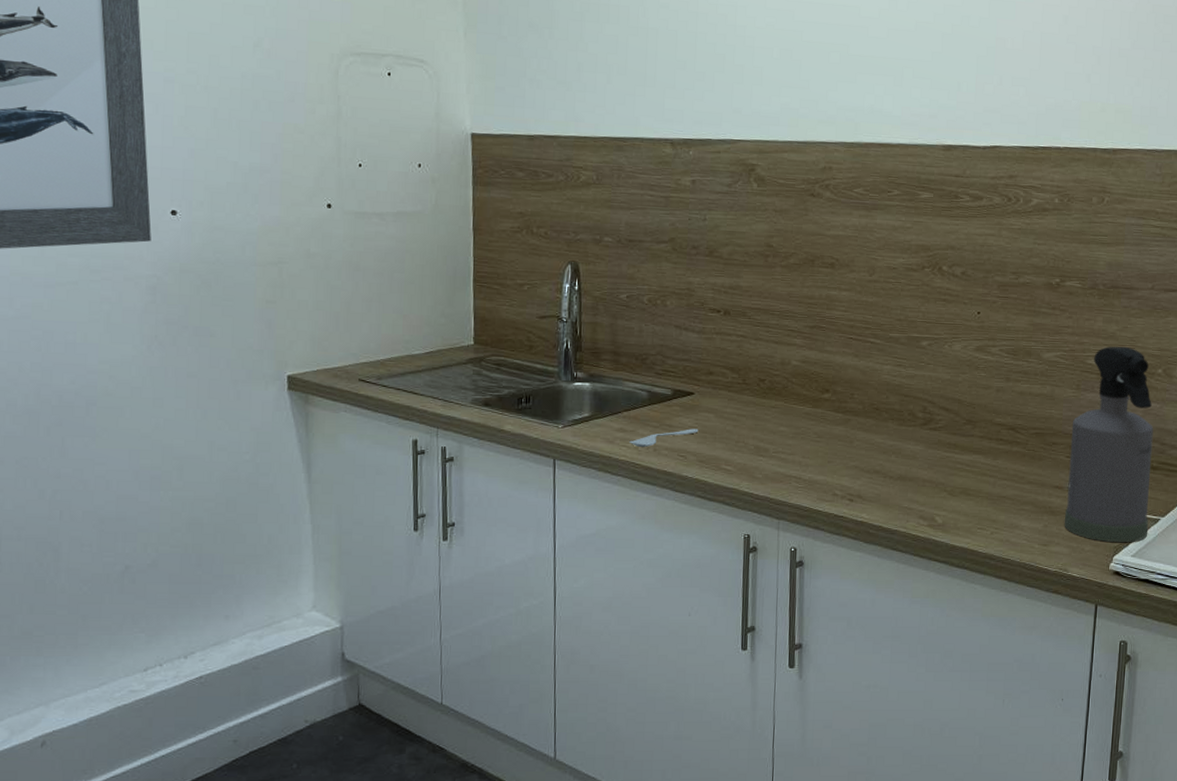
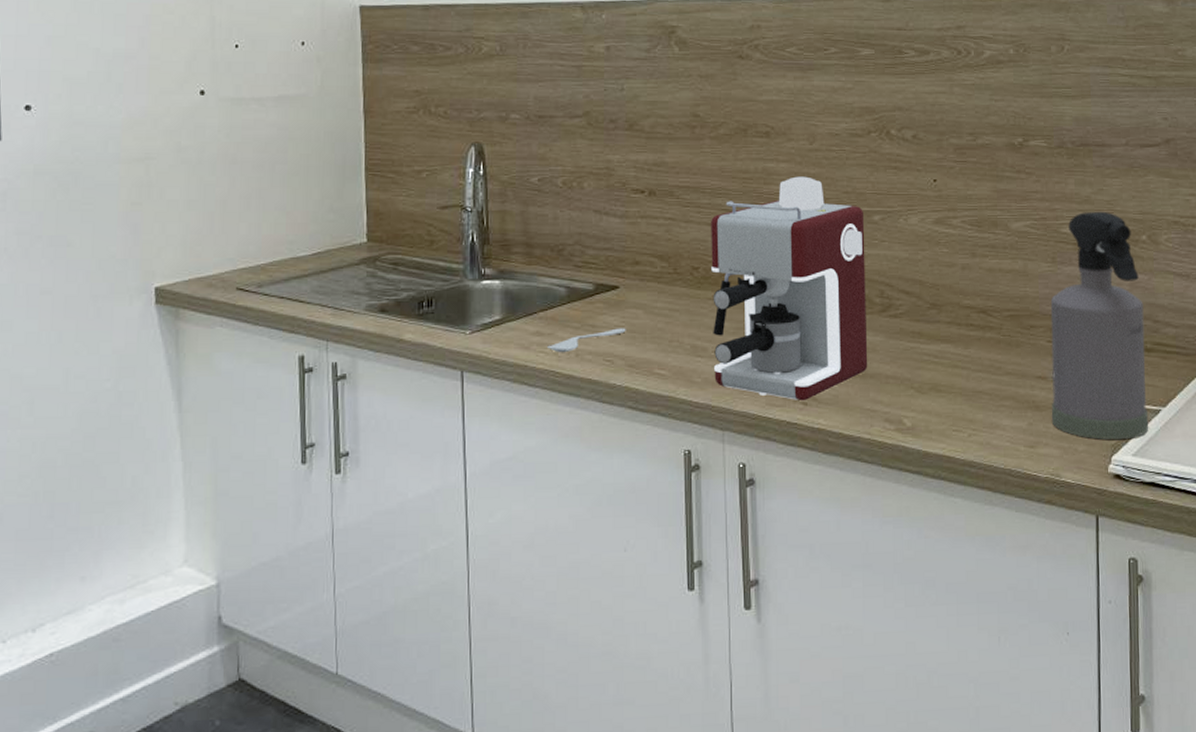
coffee maker: none [773,304,914,498] -> present [711,176,868,401]

